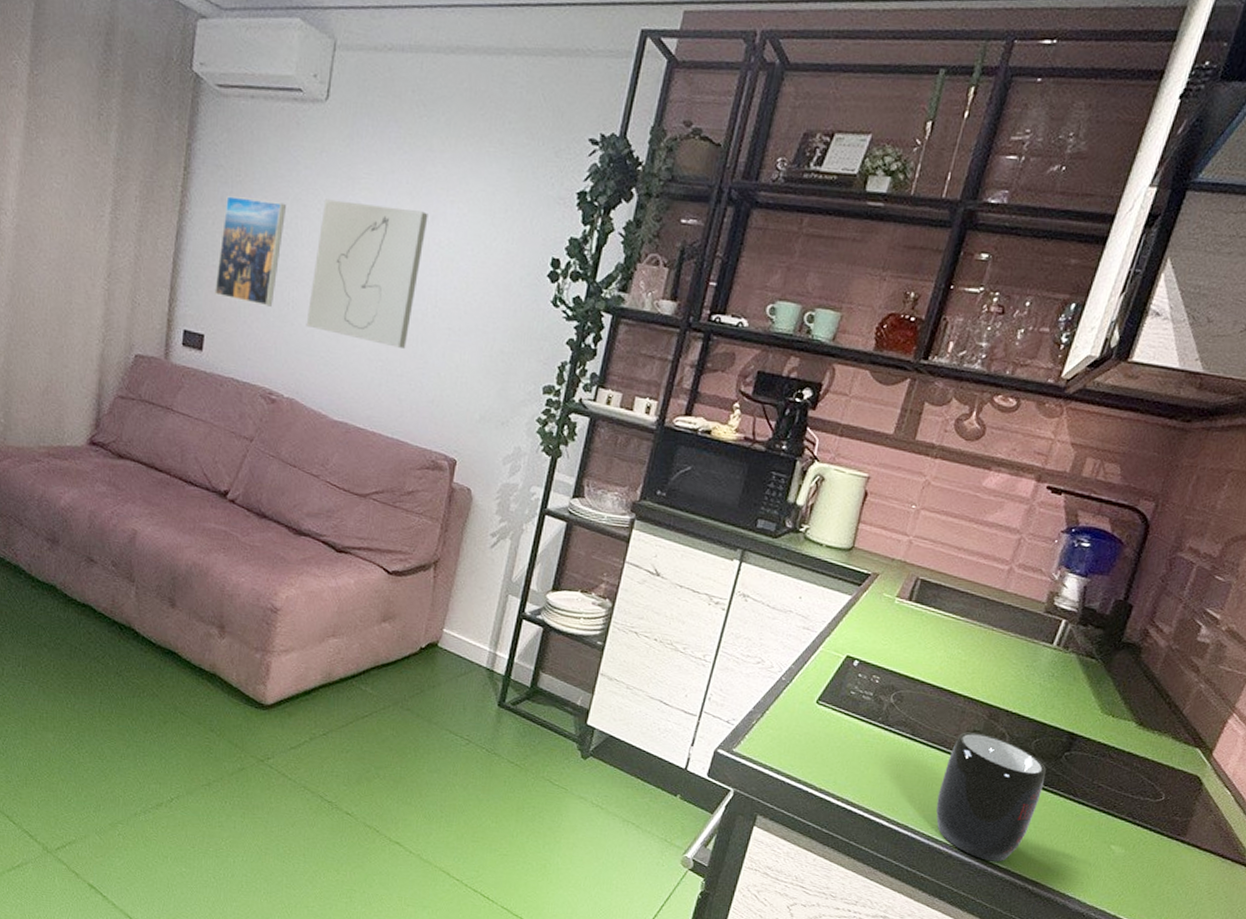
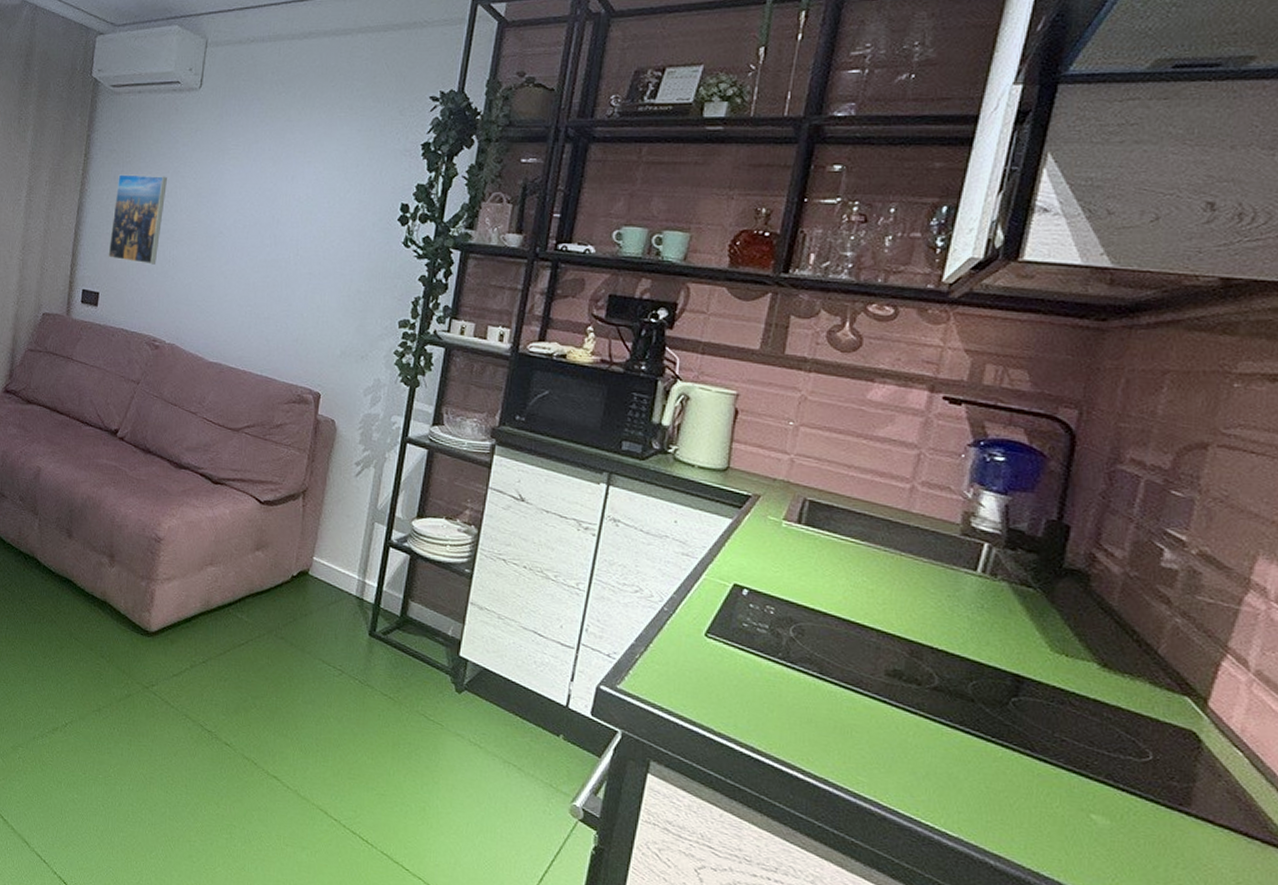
wall art: present [306,199,428,348] -> none [184,170,289,294]
mug: present [935,732,1046,862] -> none [859,671,991,829]

